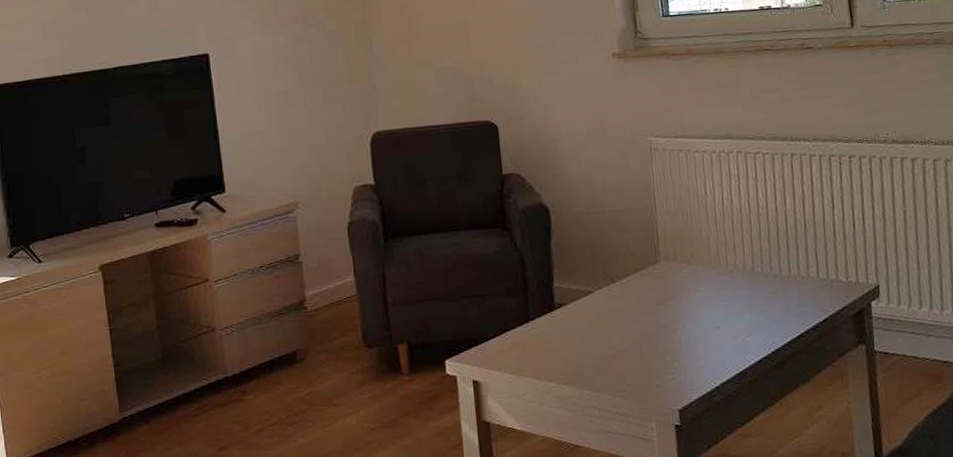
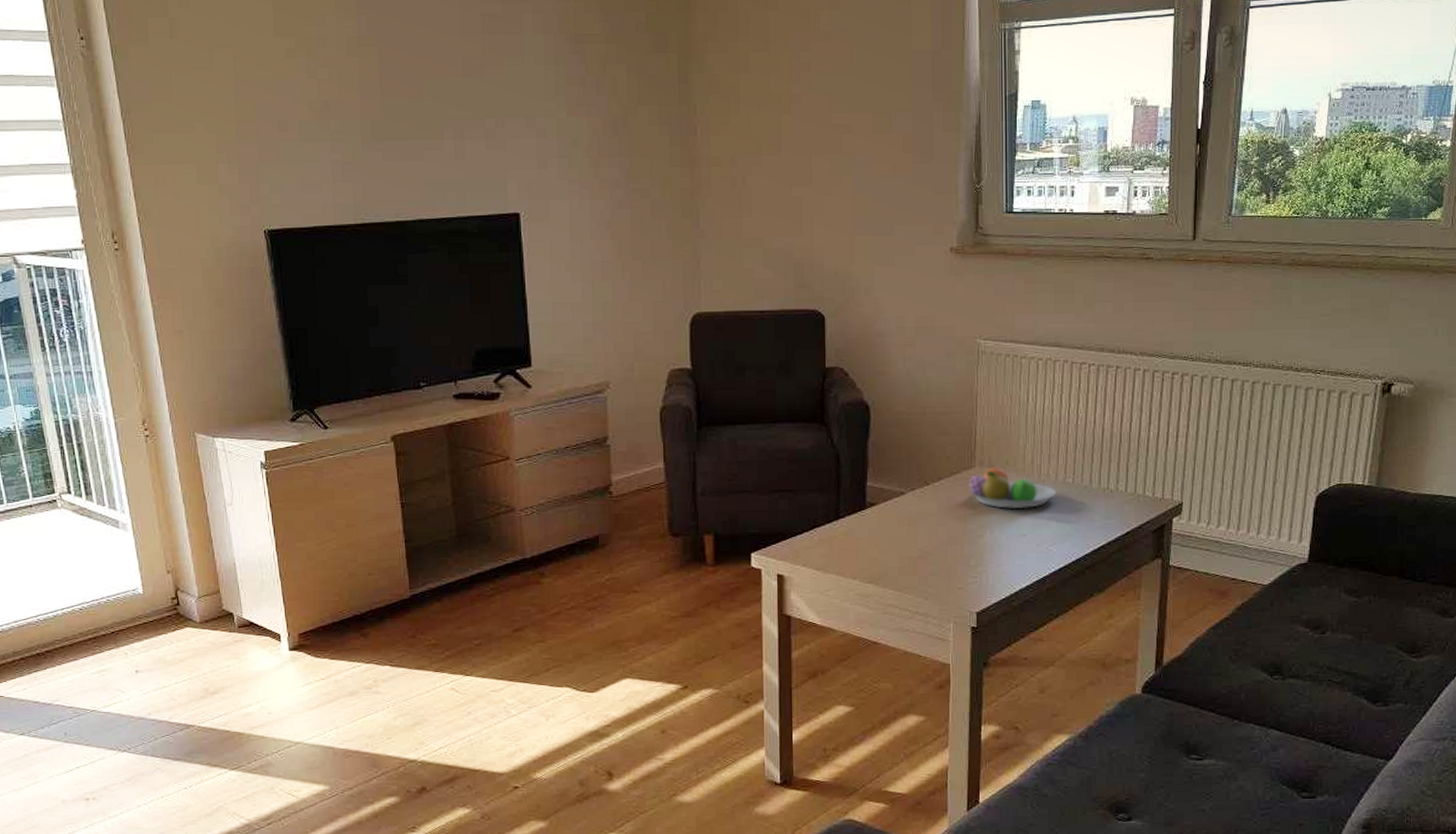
fruit bowl: none [655,259,747,302] -> present [969,465,1057,509]

